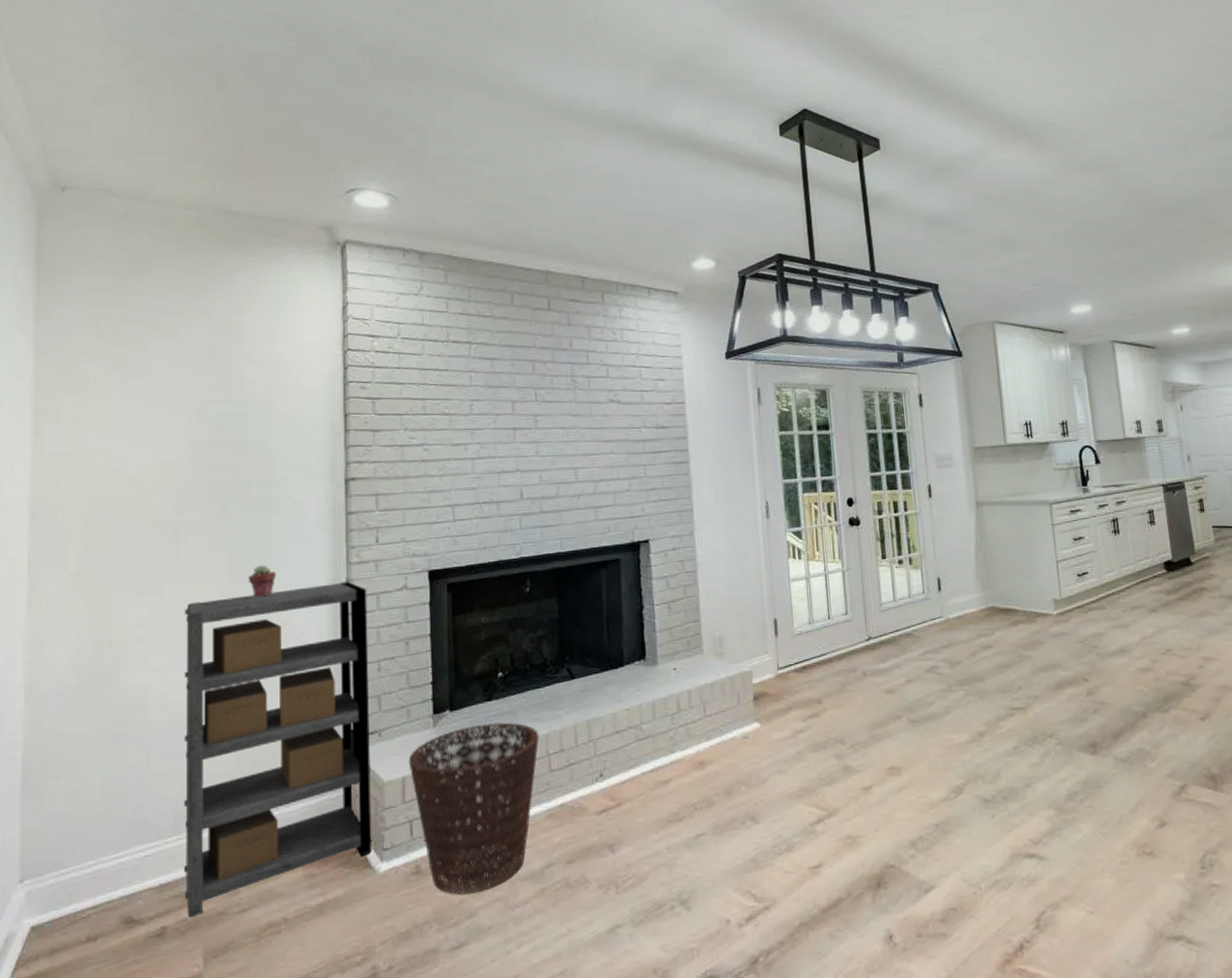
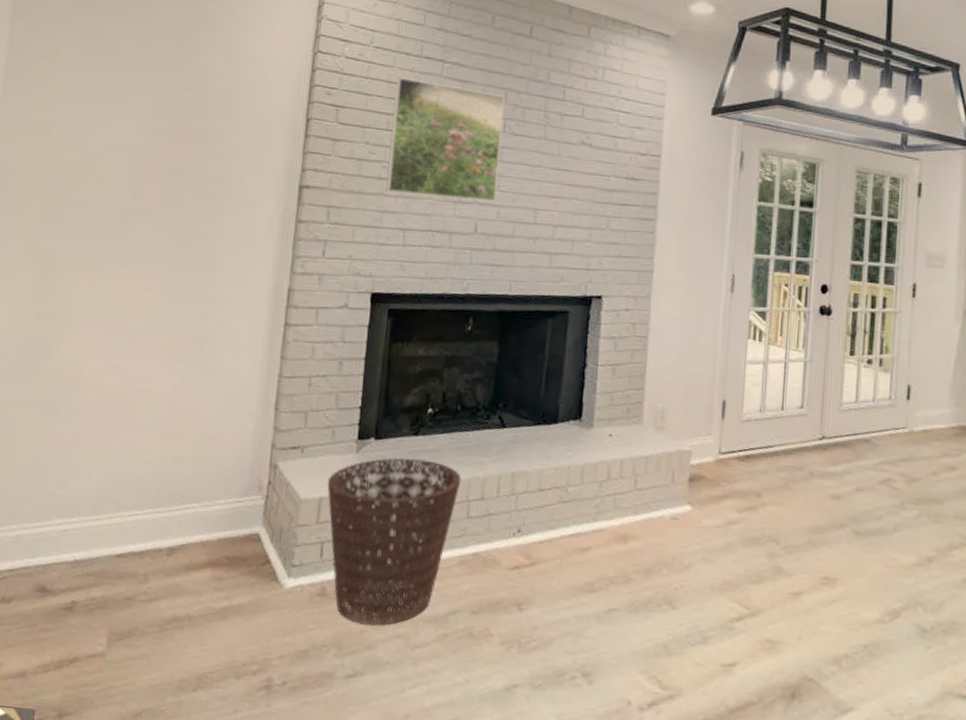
shelving unit: present [183,581,372,918] -> none [96,287,307,598]
potted succulent: present [248,565,276,597] -> none [192,261,221,294]
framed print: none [427,363,536,473] -> present [386,77,505,202]

